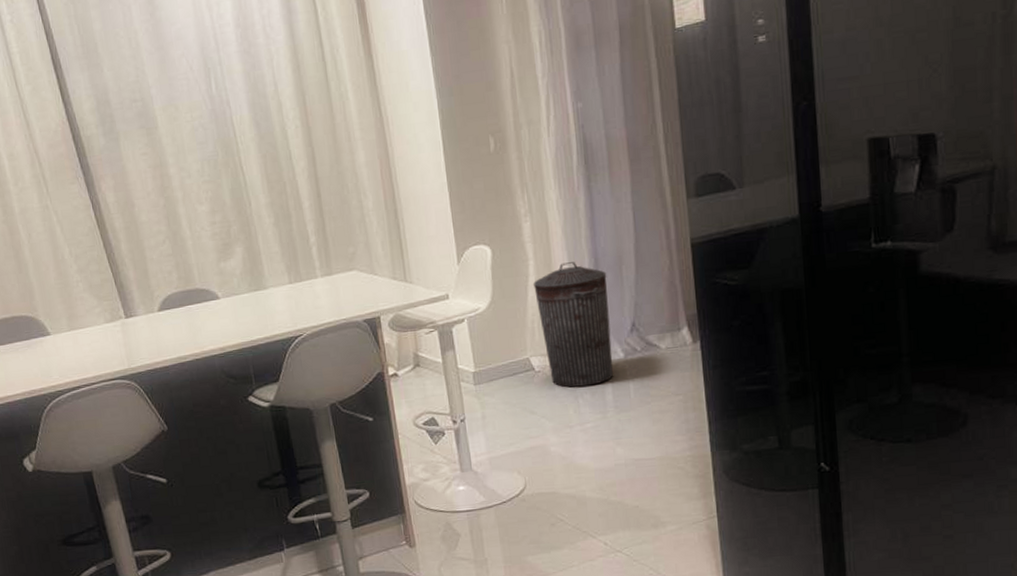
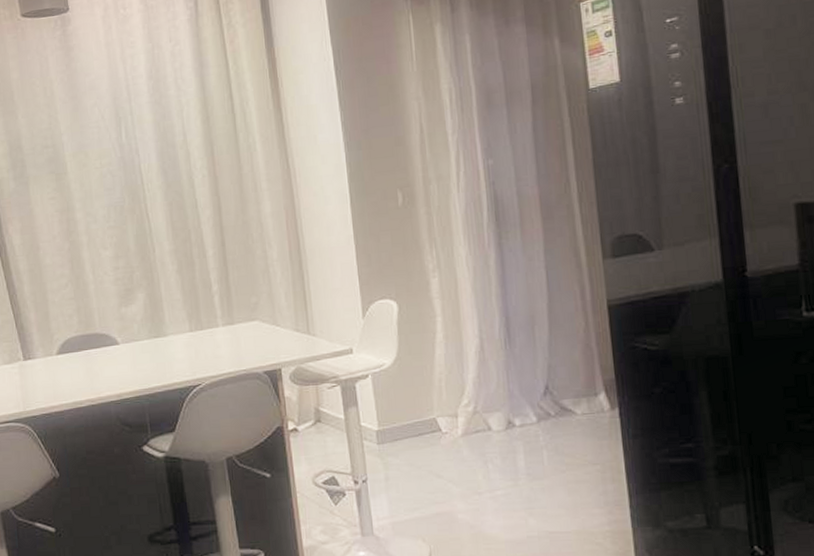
trash can: present [534,262,613,388] -> none [441,320,526,451]

